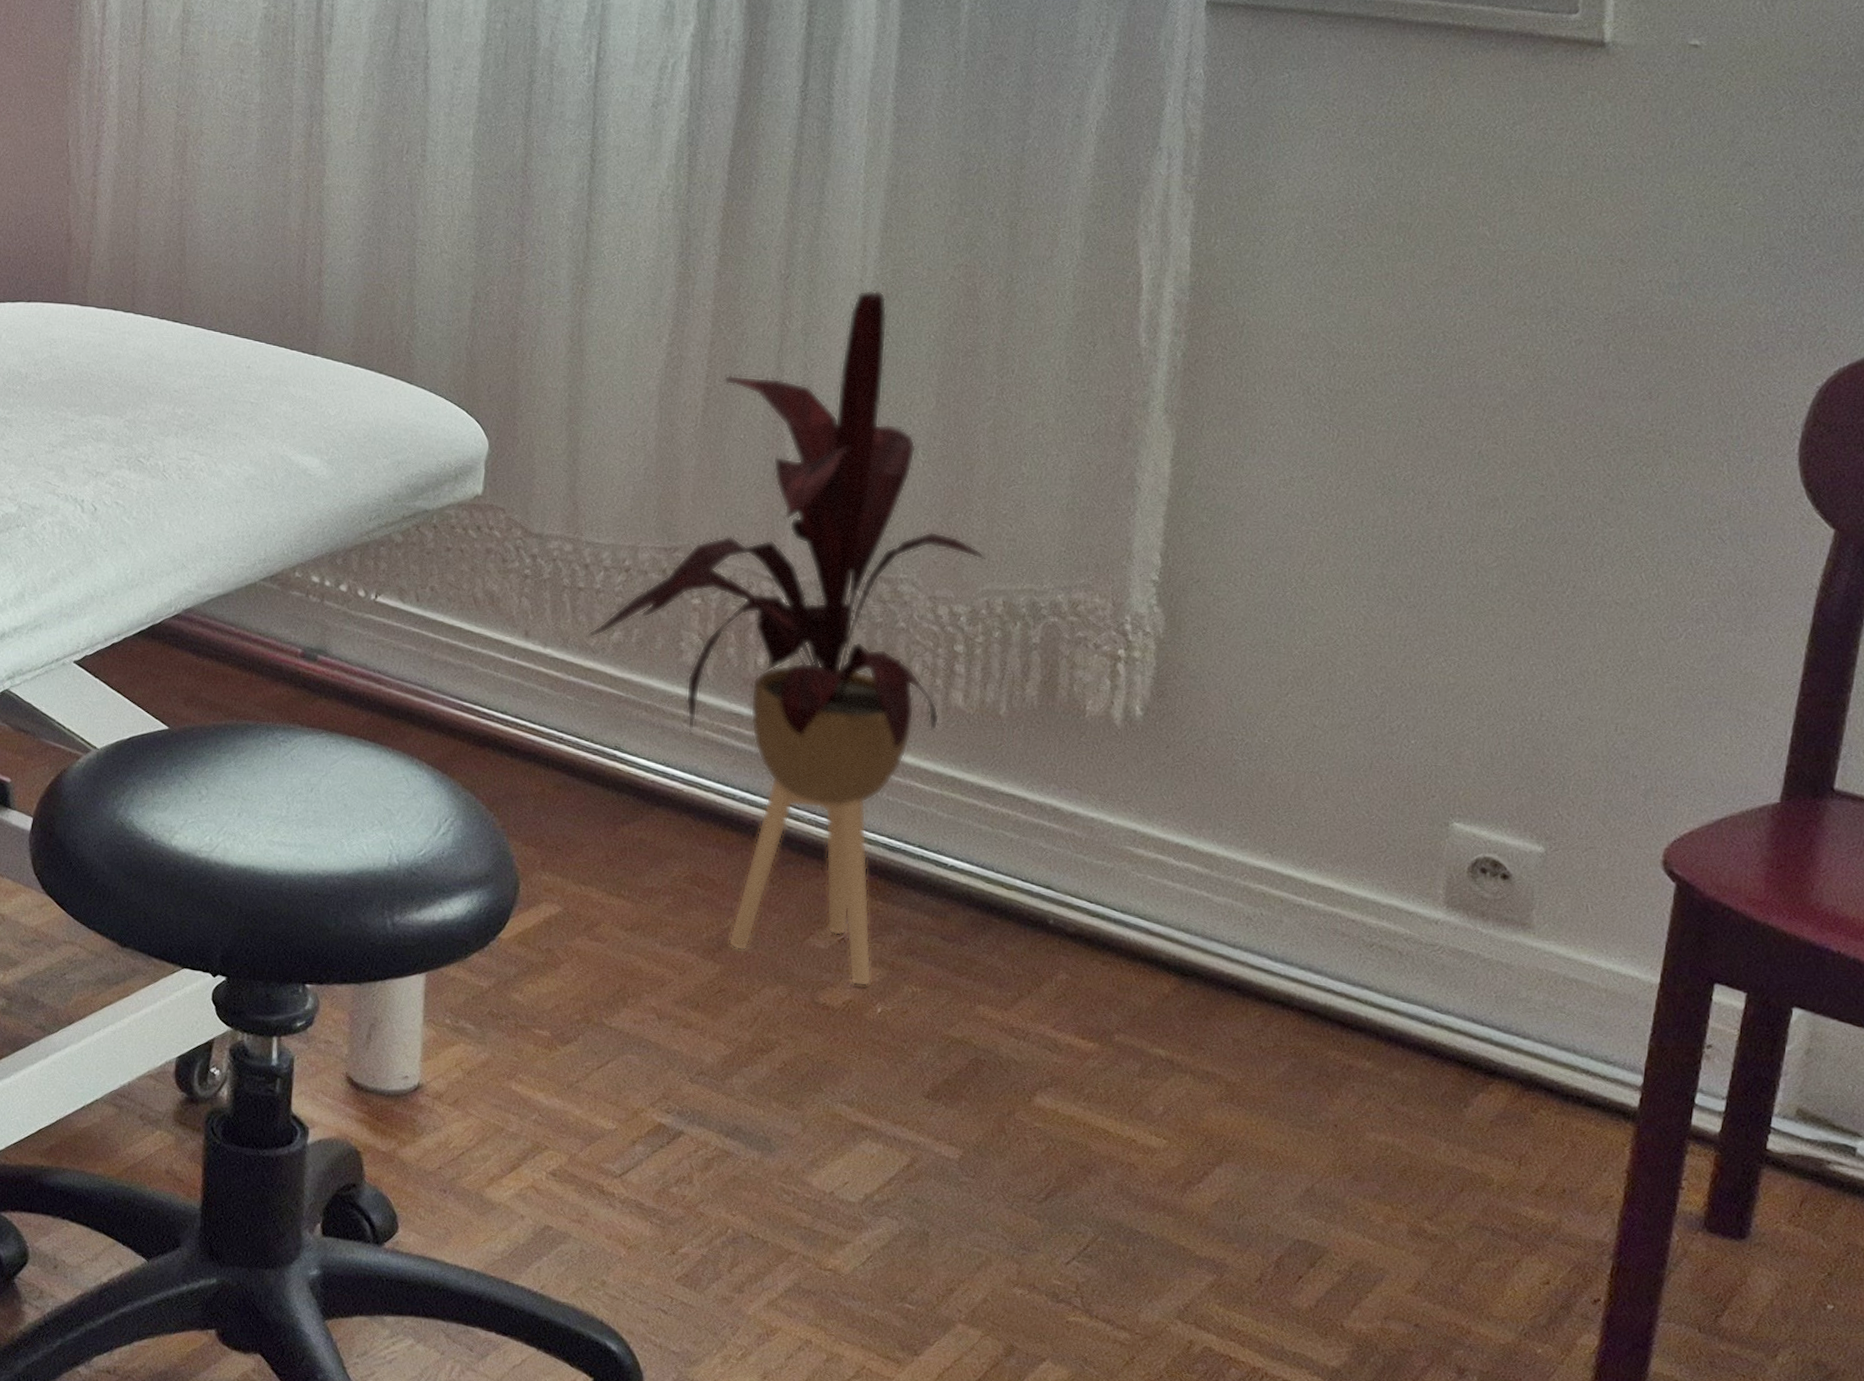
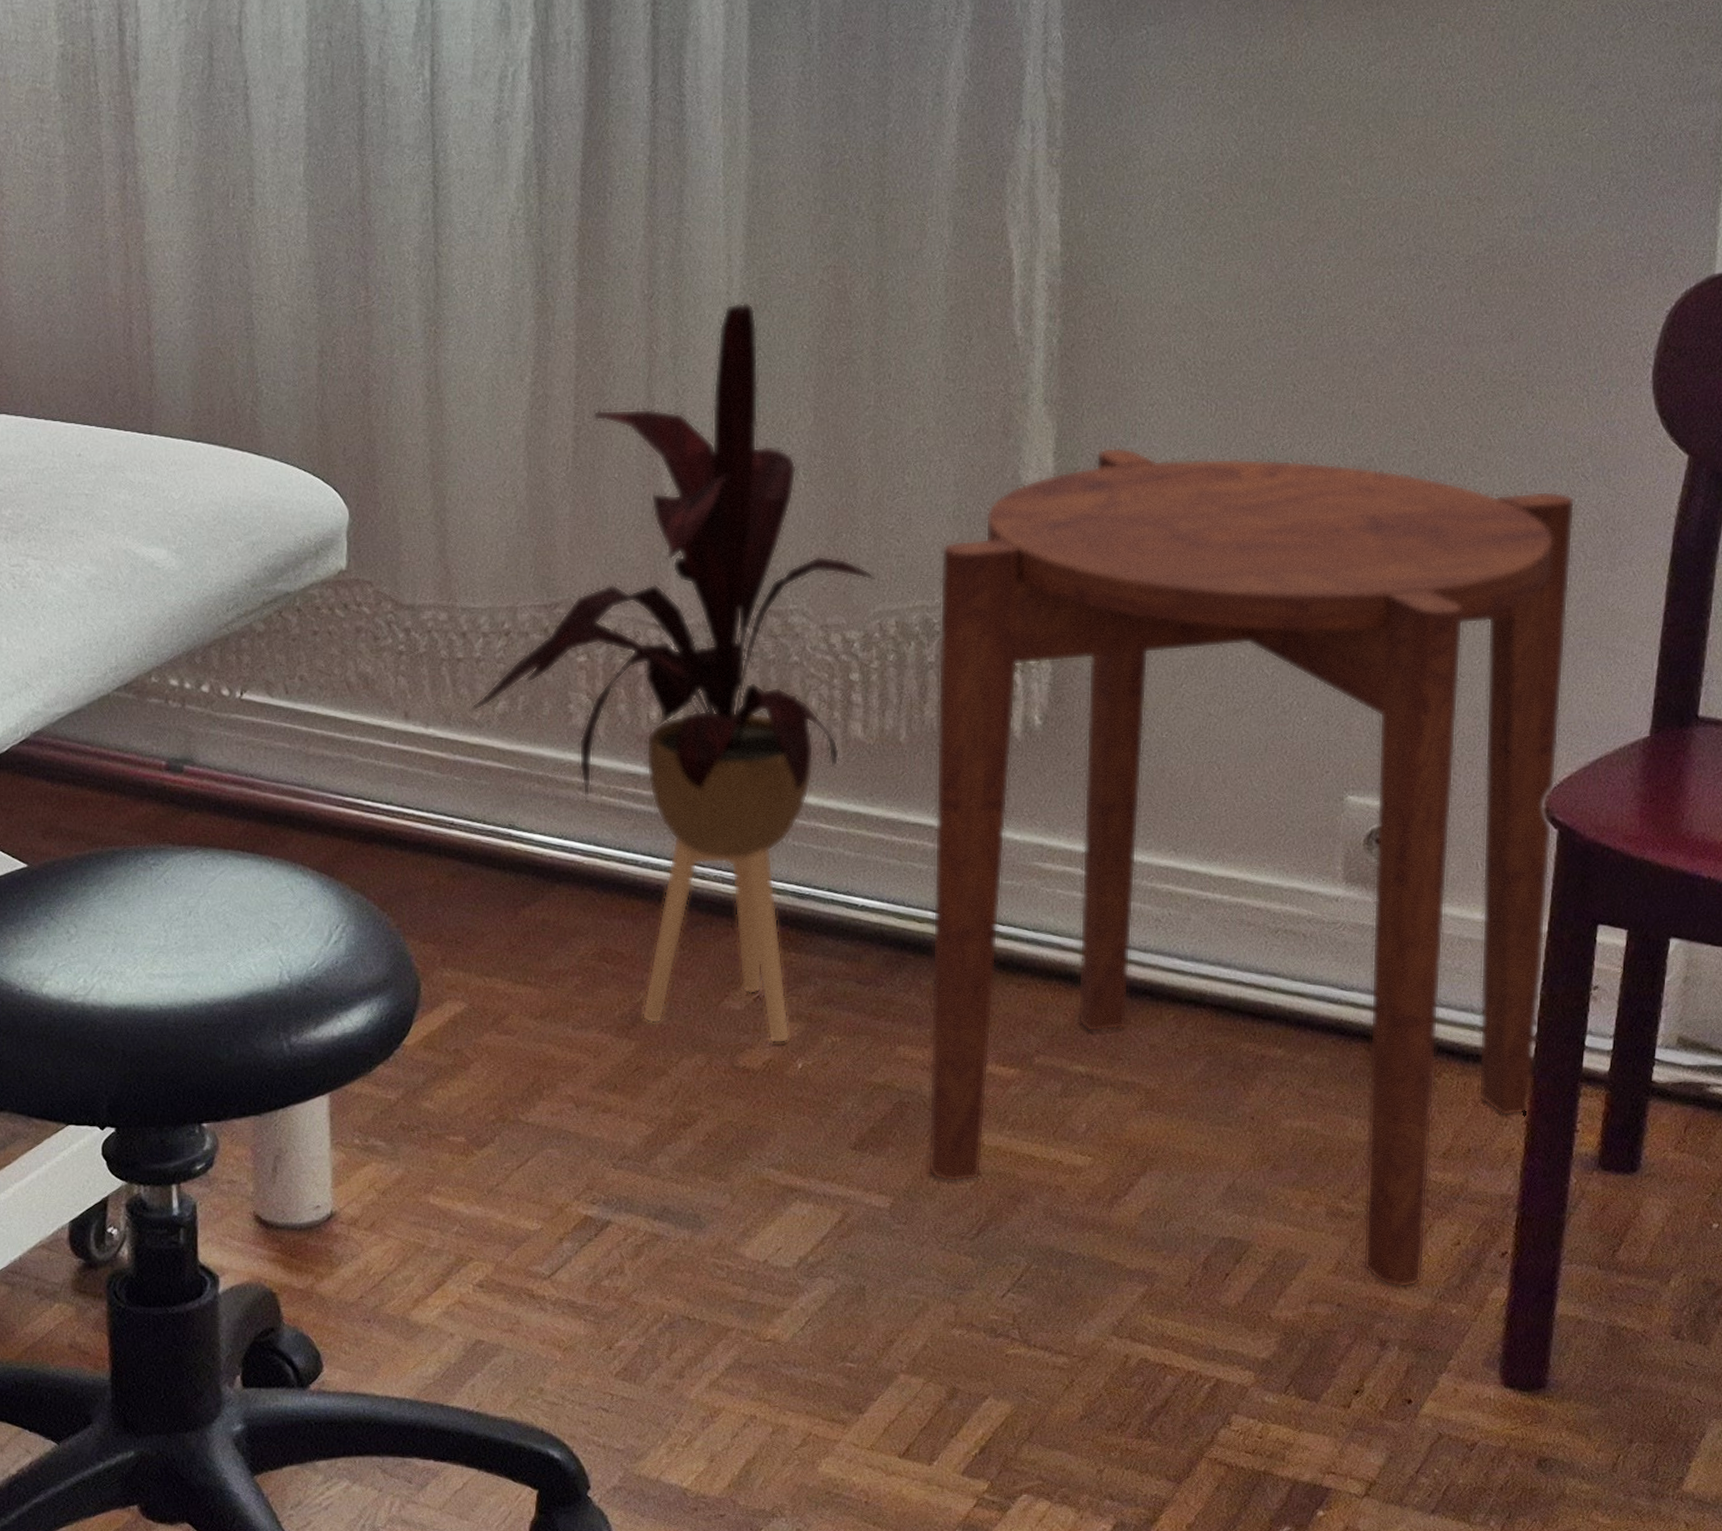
side table: none [999,460,1710,1320] -> present [927,447,1575,1288]

